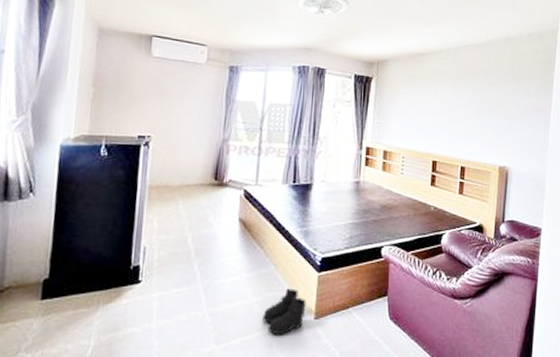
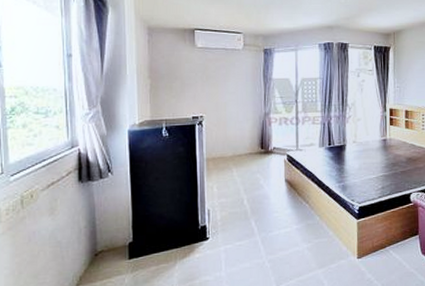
boots: present [263,288,306,335] -> none [313,234,349,274]

